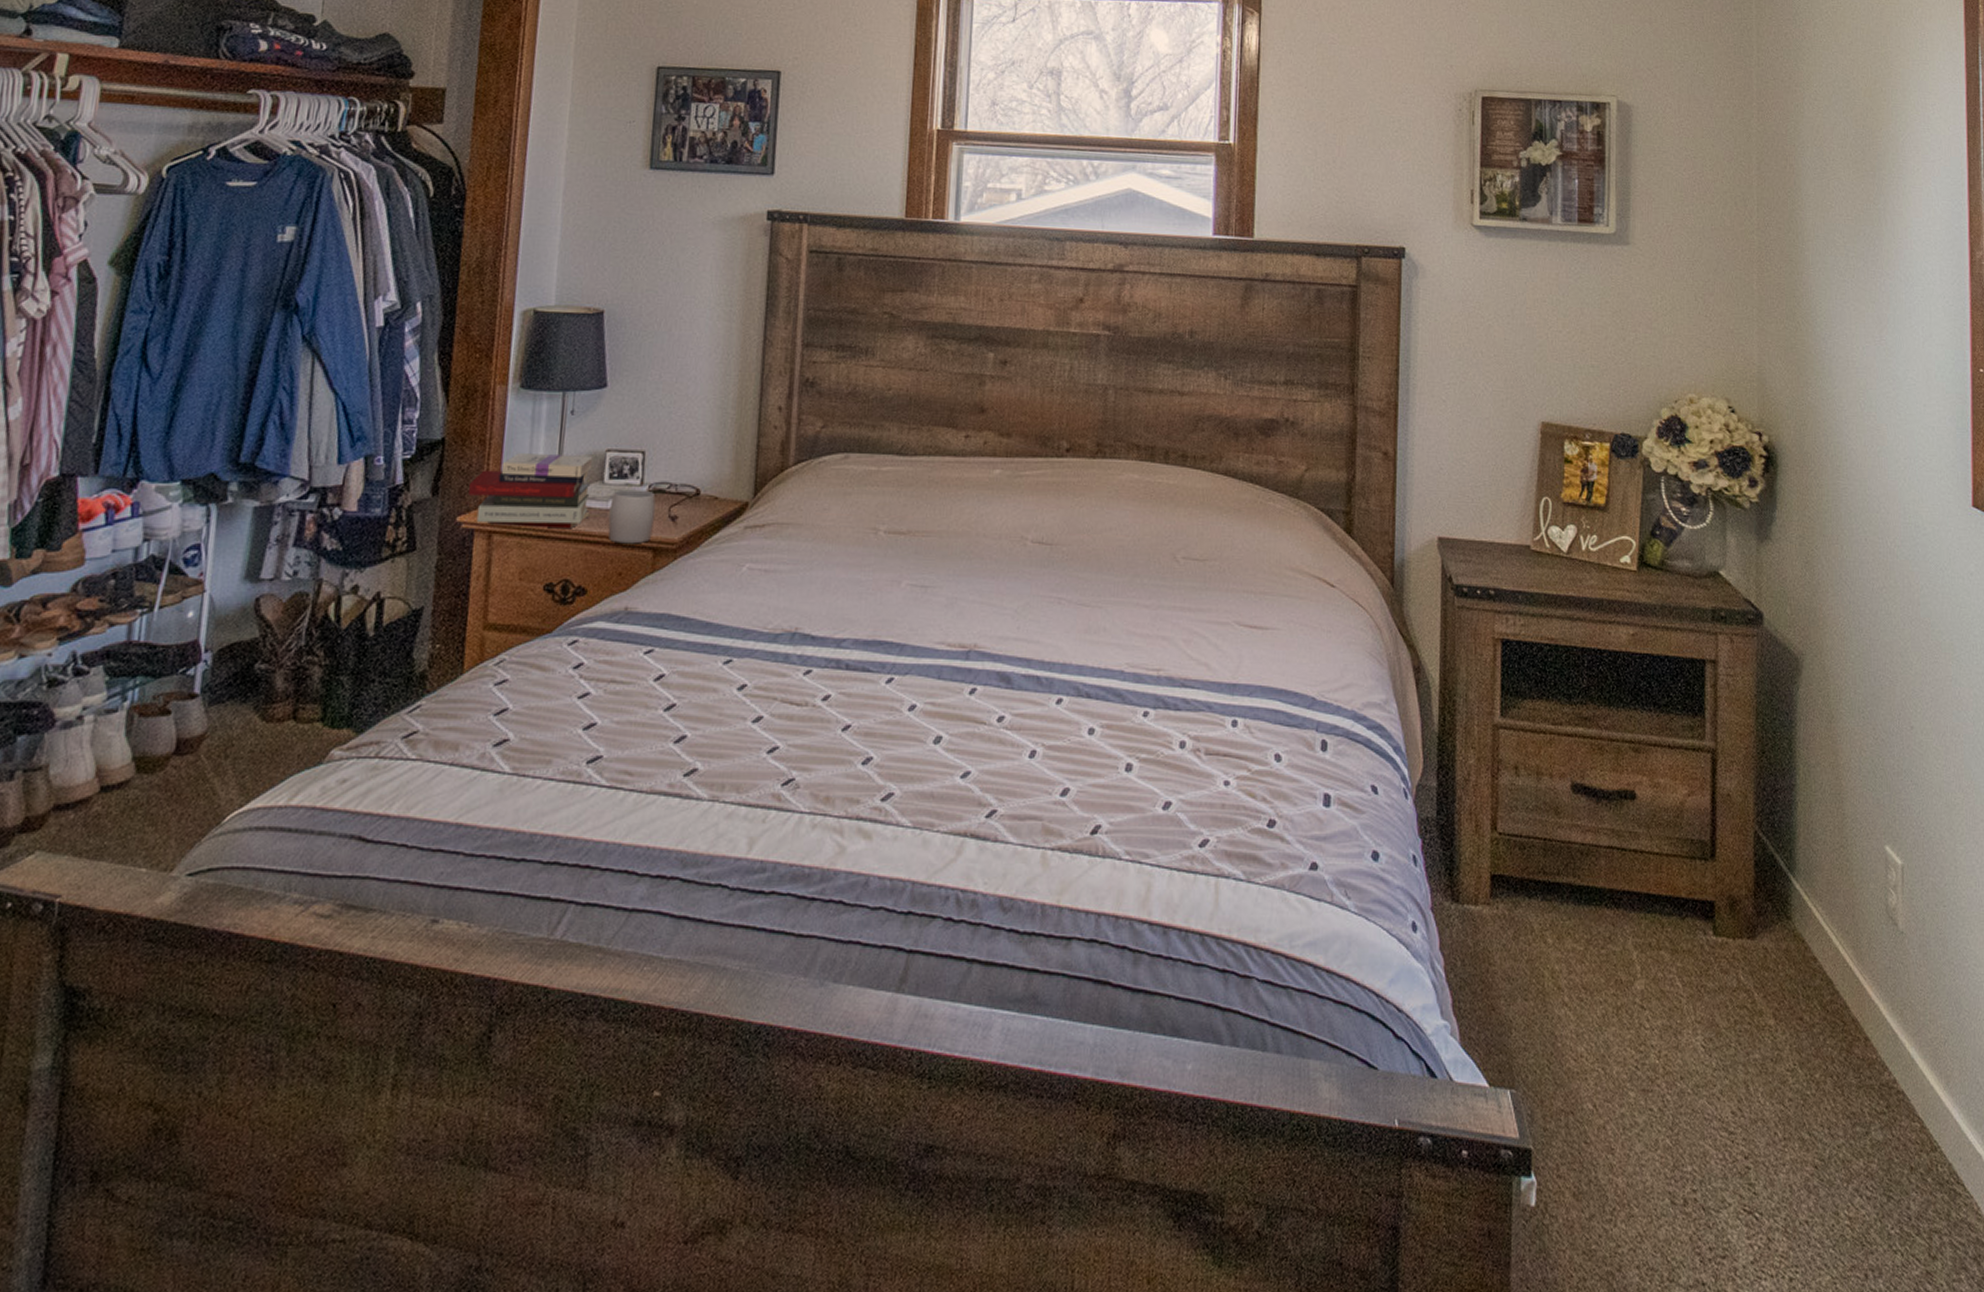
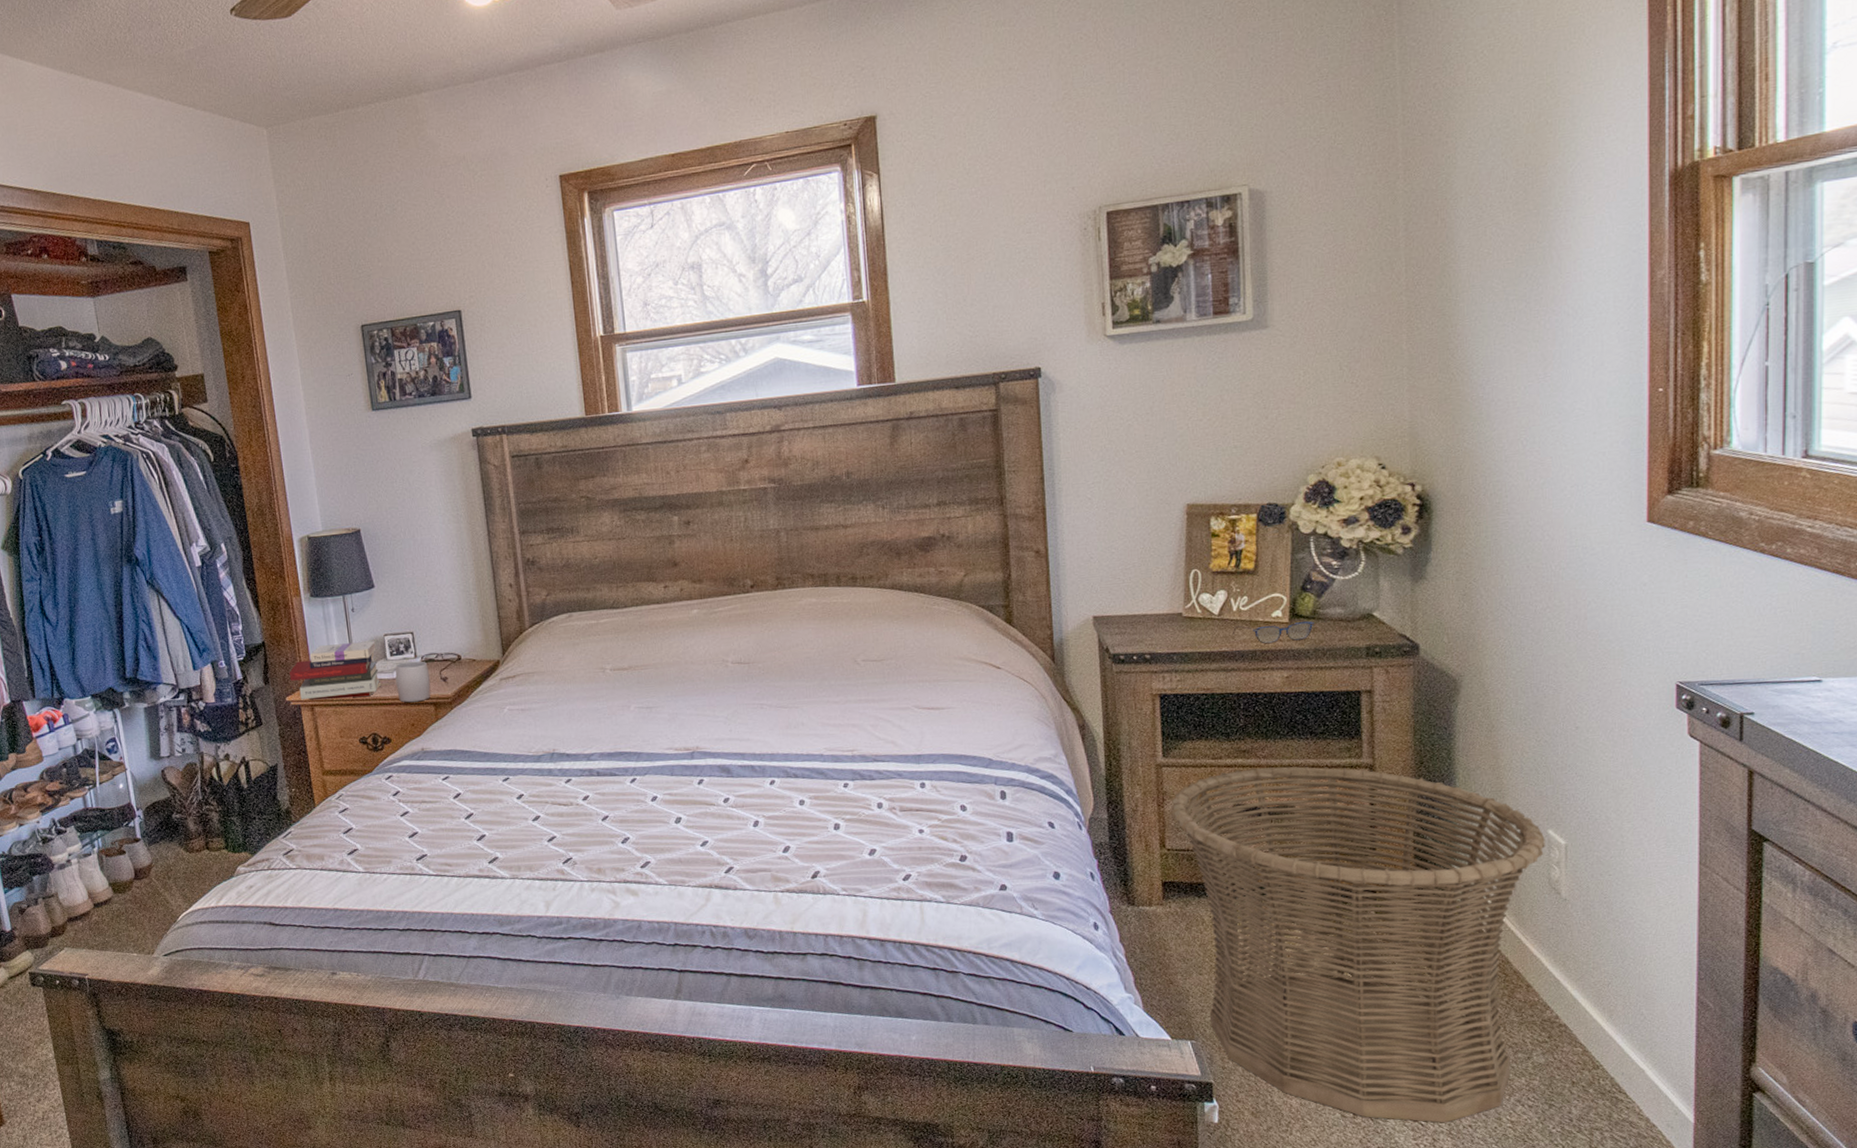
basket: none [1505,740,1883,1217] -> present [1171,766,1545,1123]
glasses: none [1581,567,1662,594] -> present [1233,619,1314,644]

